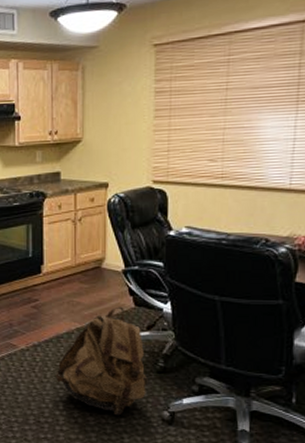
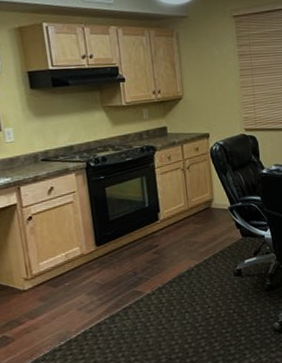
backpack: present [56,306,148,416] -> none [181,239,260,336]

